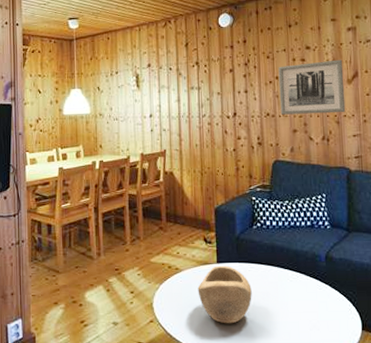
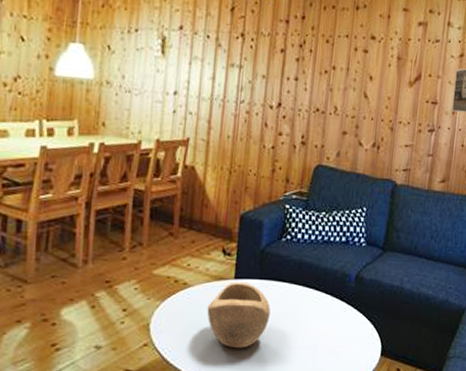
wall art: present [278,59,346,115] -> none [331,54,408,119]

